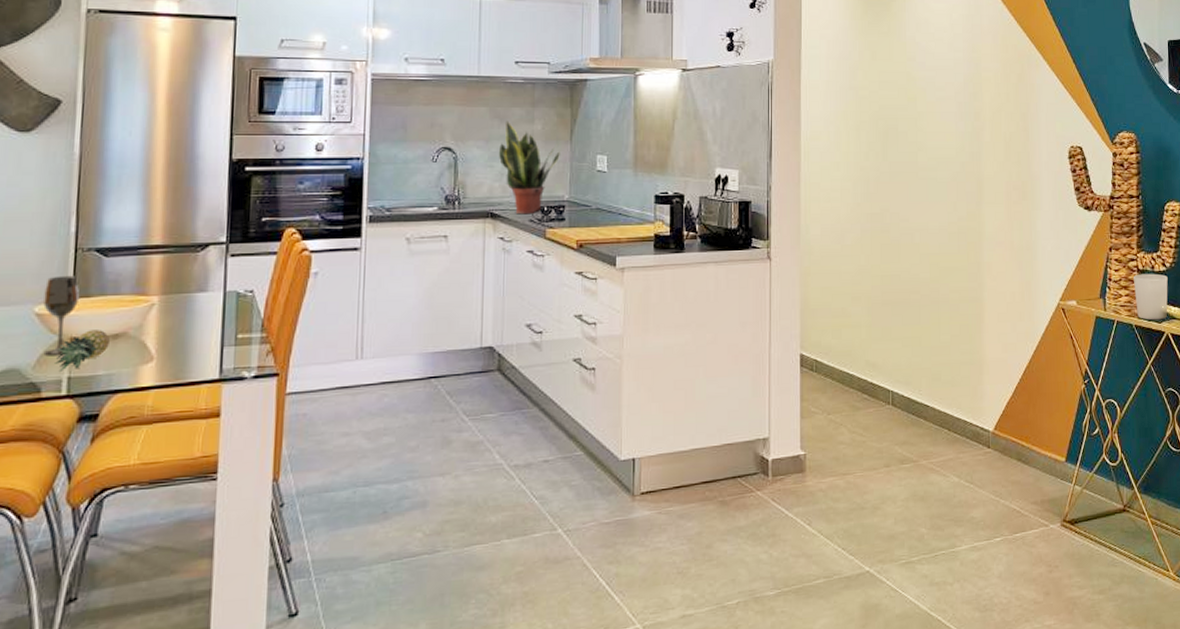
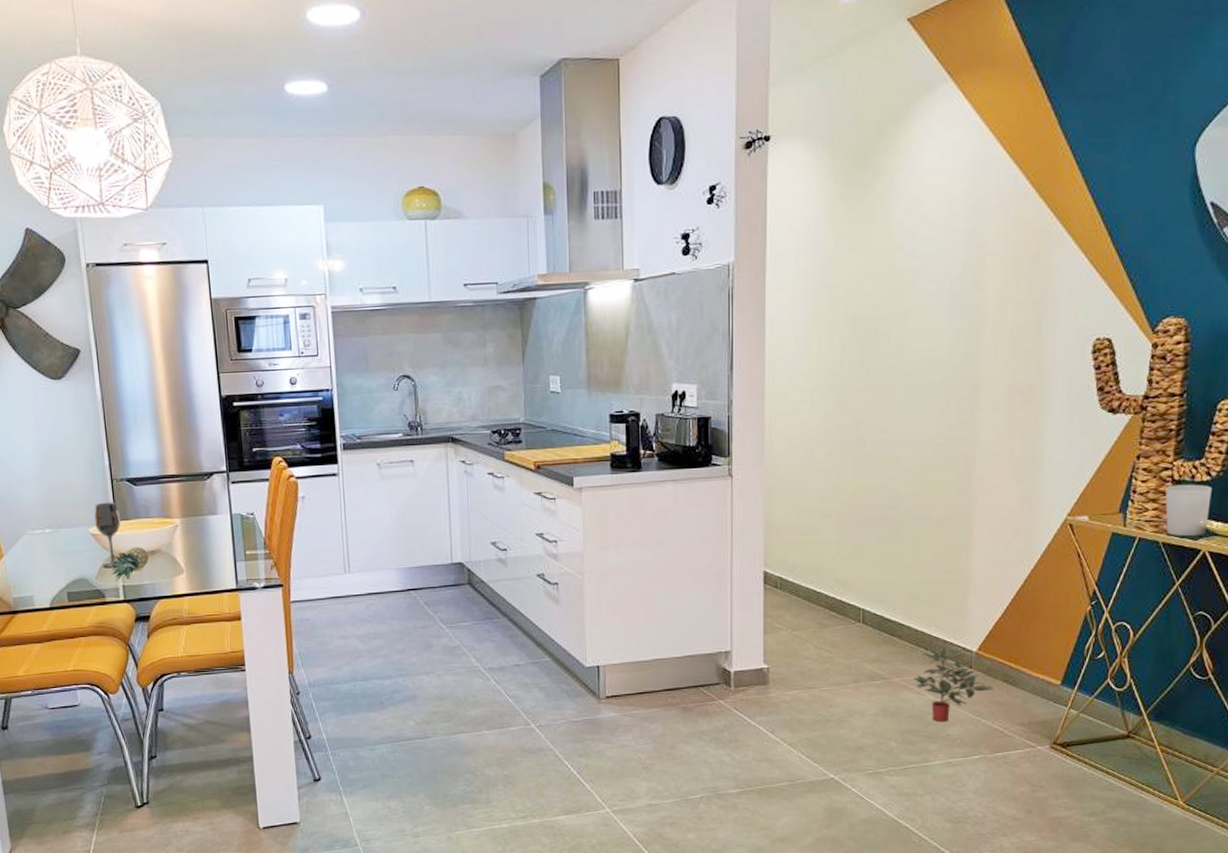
potted plant: present [498,121,560,215] -> none [454,346,513,438]
potted plant: none [939,427,1011,505] -> present [913,647,995,722]

